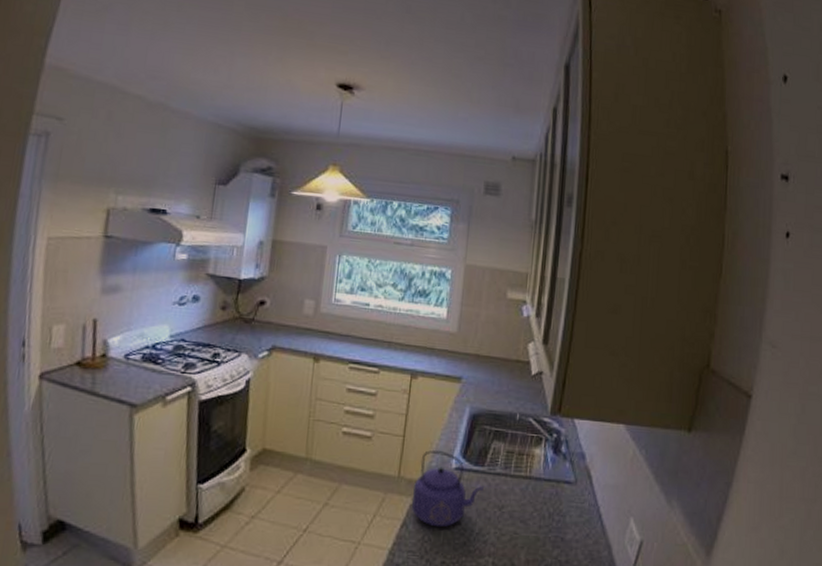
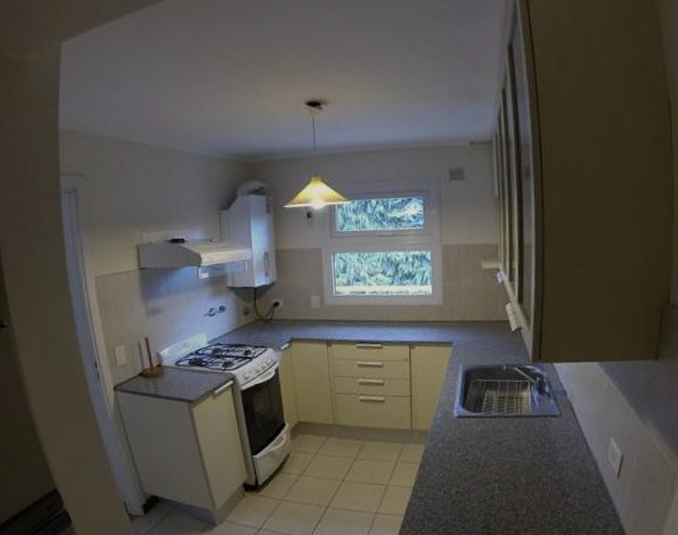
kettle: present [412,449,484,528] -> none [425,404,483,465]

